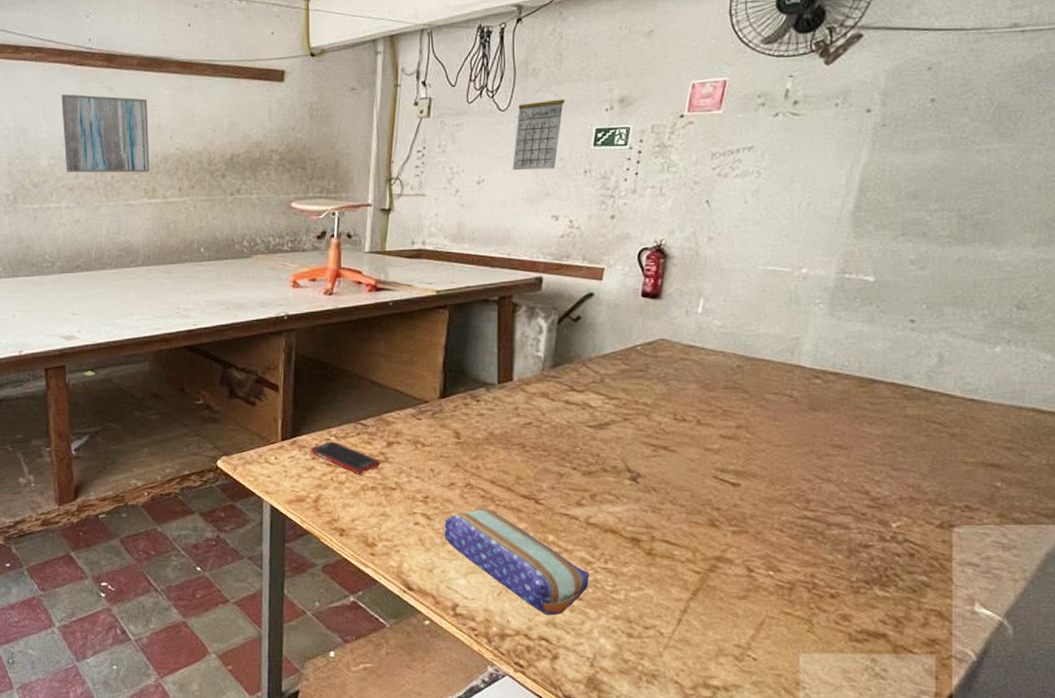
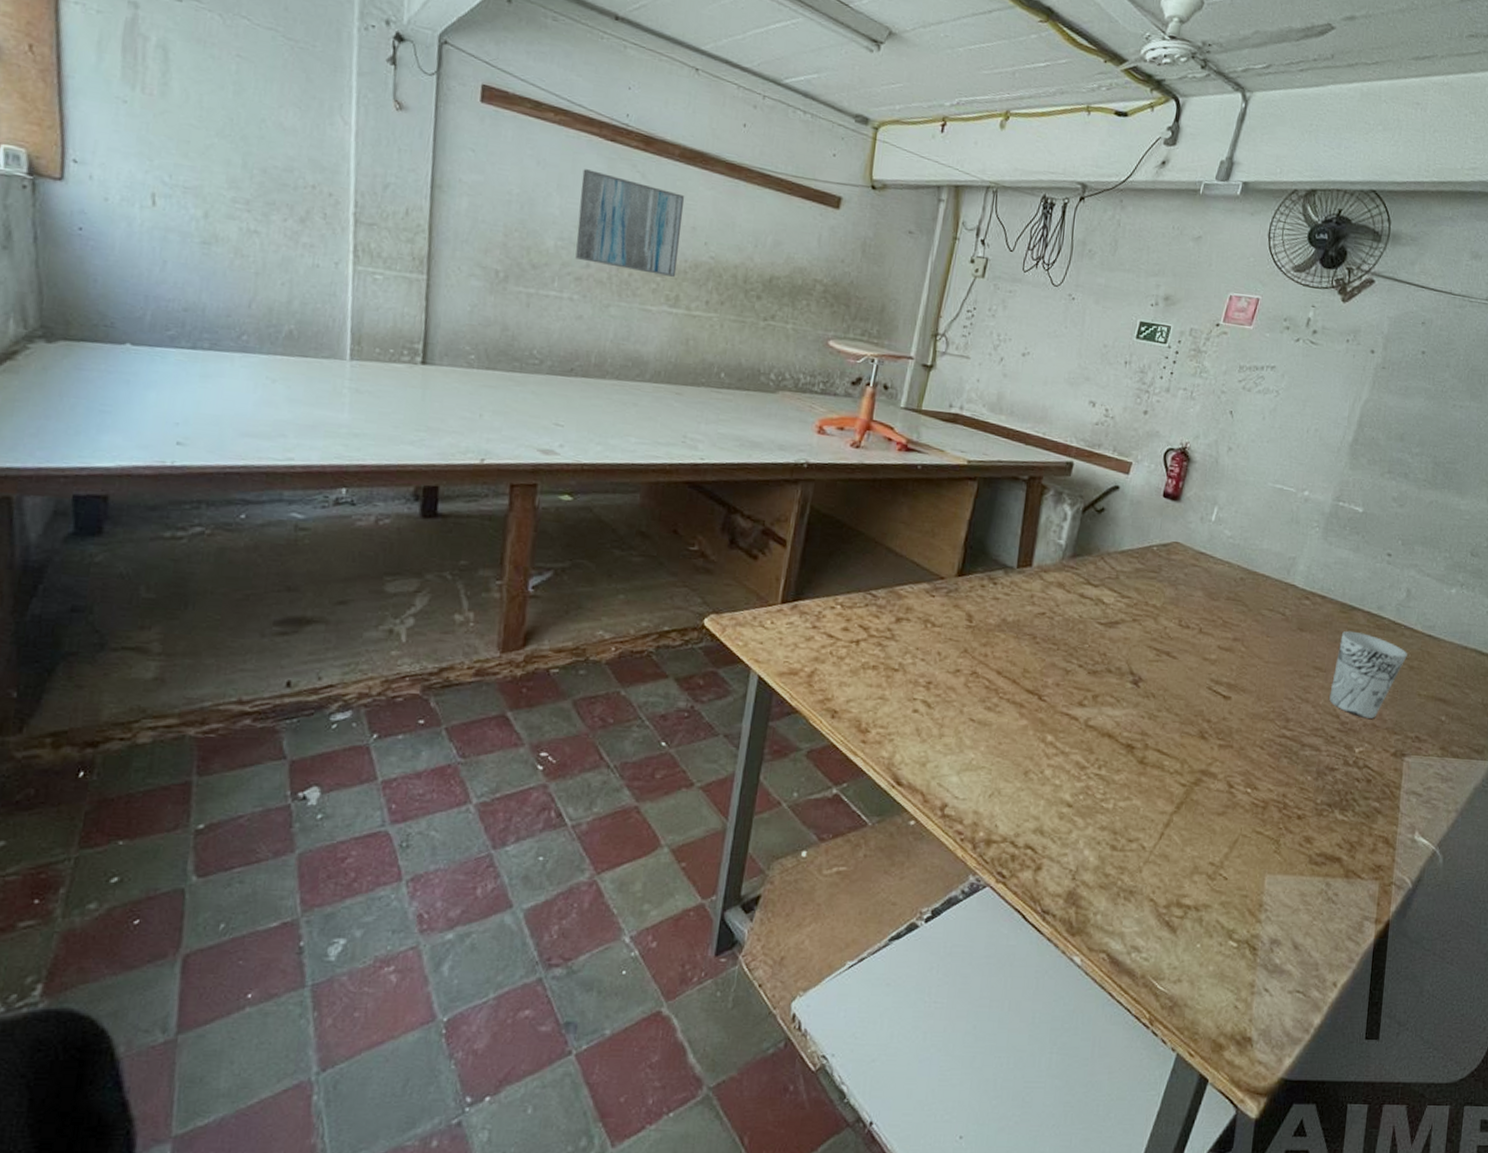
cell phone: present [311,441,381,474] -> none [812,610,887,650]
pencil case: present [444,508,590,616] -> none [942,699,1083,823]
calendar: present [512,87,565,171] -> none [1058,270,1115,354]
cup: none [855,404,946,493] -> present [1329,630,1407,720]

